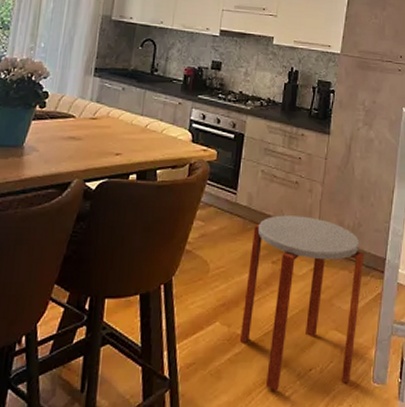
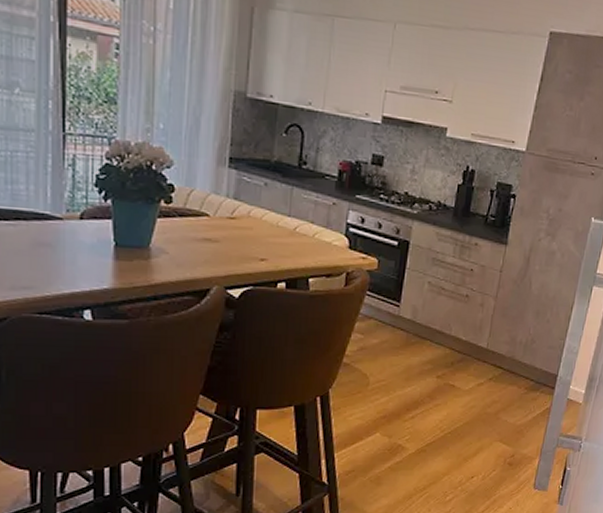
side table: present [239,215,365,391] -> none [400,329,536,496]

